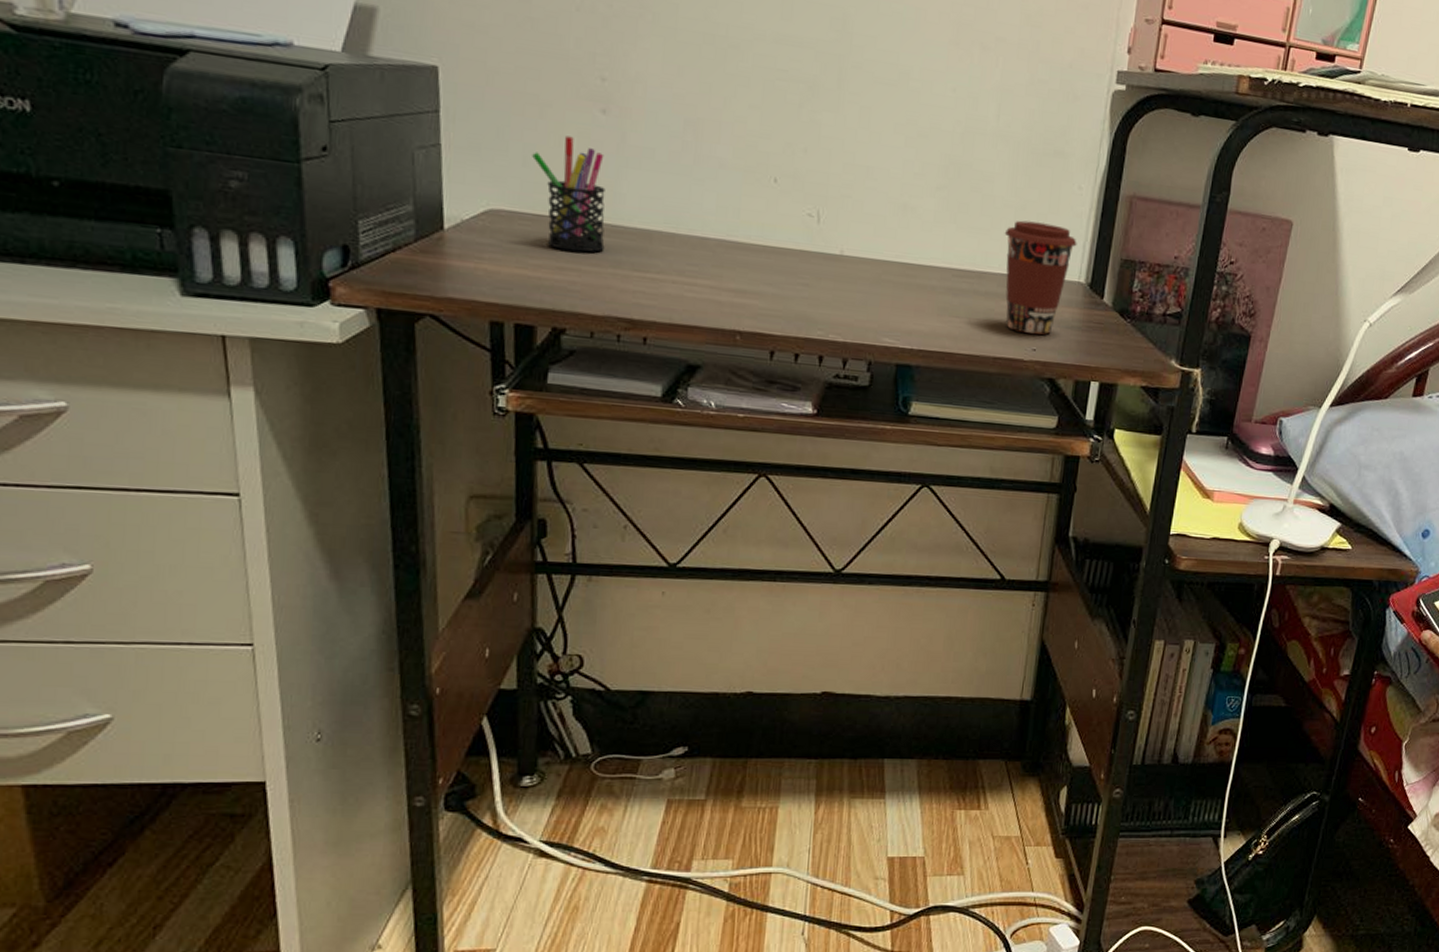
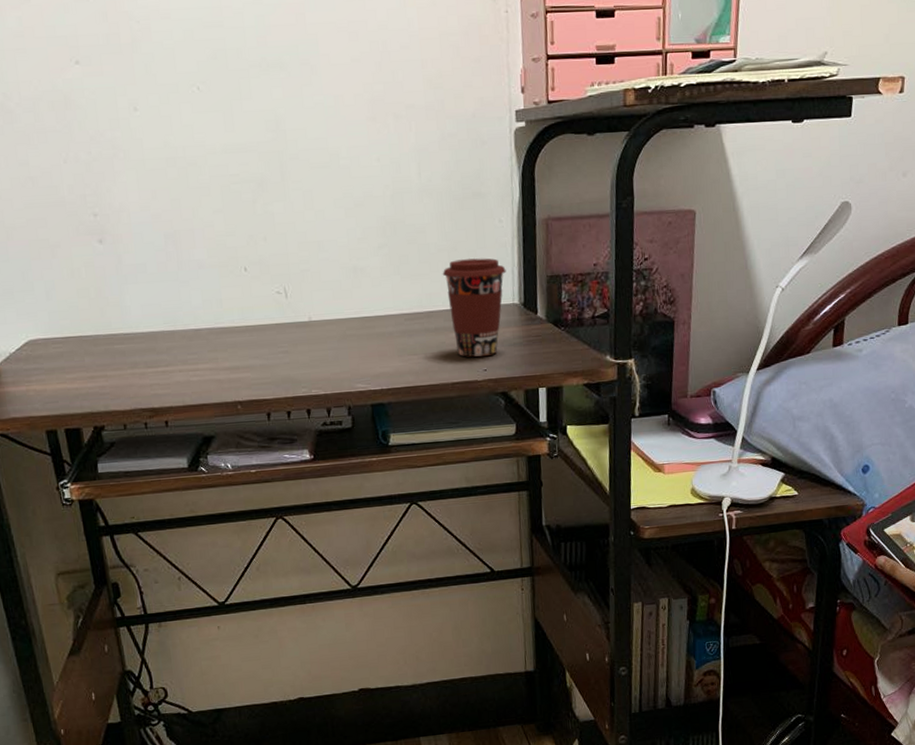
pen holder: present [532,136,605,253] -> none [53,267,122,362]

